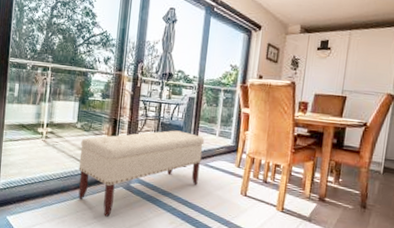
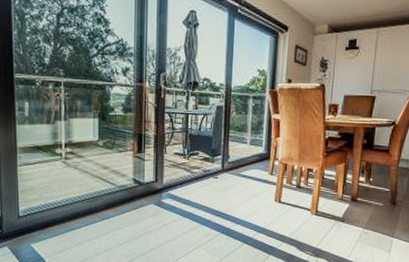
bench: present [78,130,205,217] -> none [105,141,236,235]

